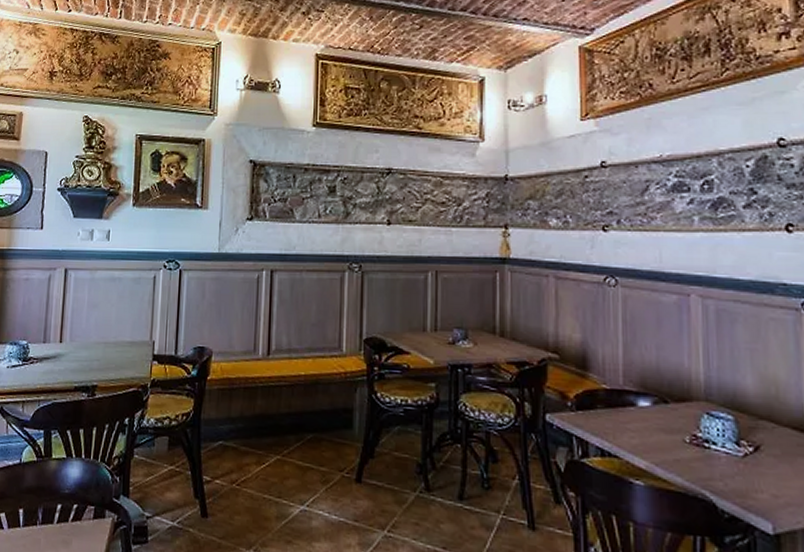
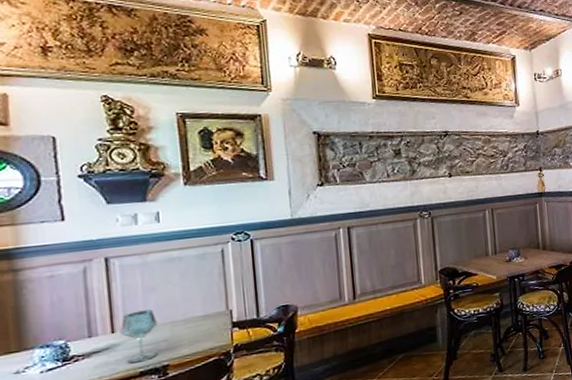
wine glass: none [66,325,95,377] -> present [120,309,158,364]

